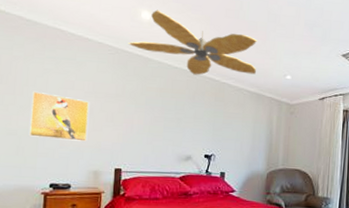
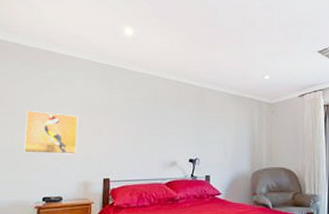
ceiling fan: present [128,9,258,75] -> none [113,25,235,83]

